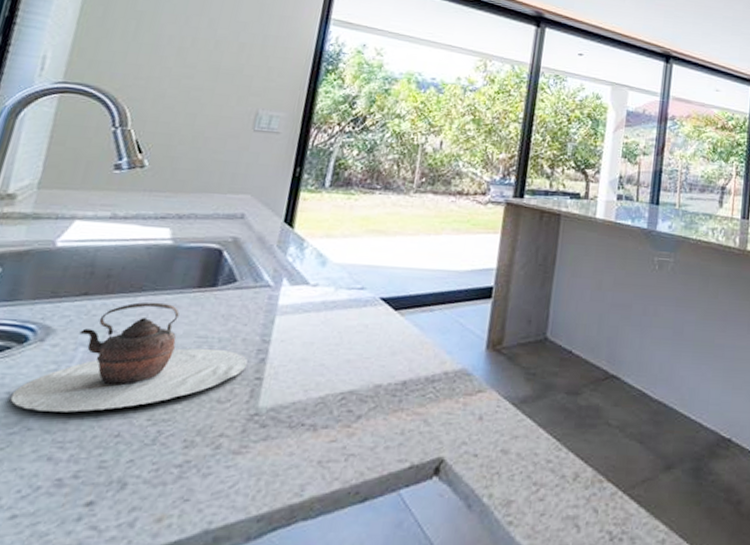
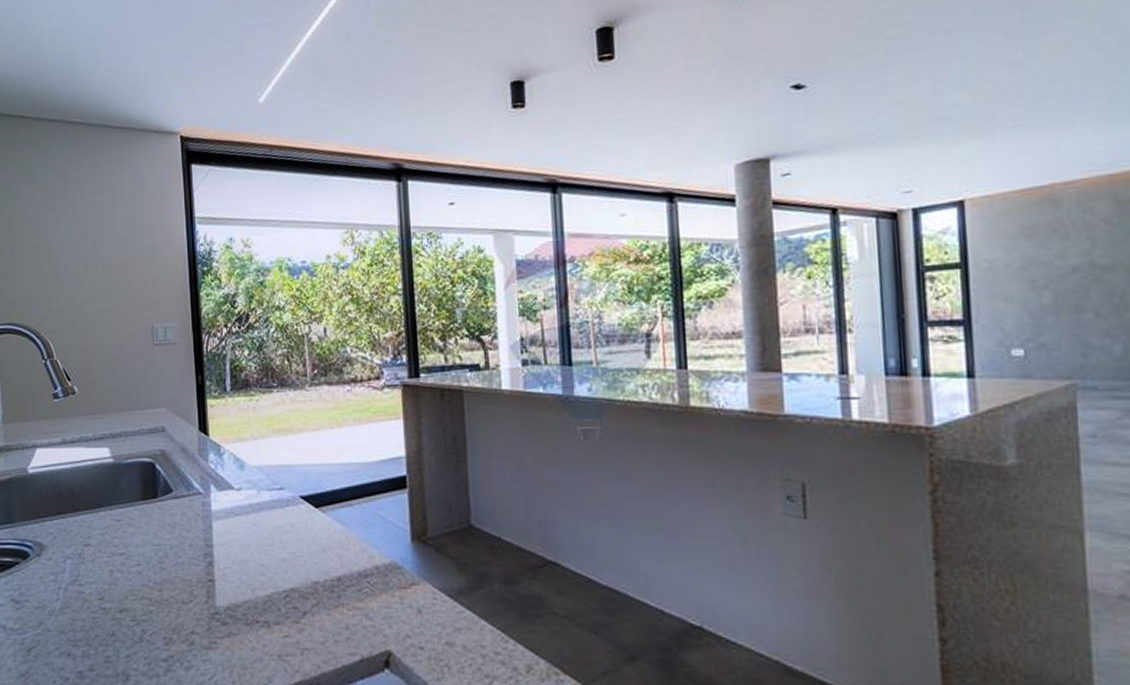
teapot: present [10,302,249,412] -> none [29,516,199,616]

